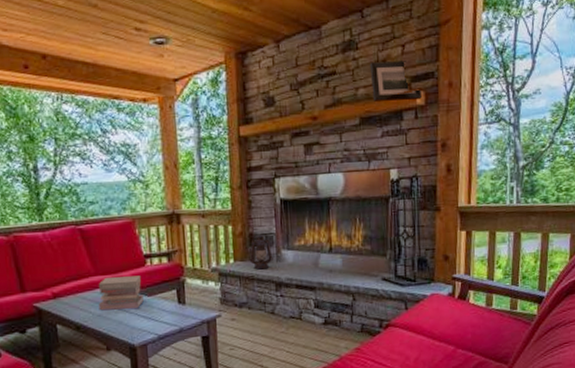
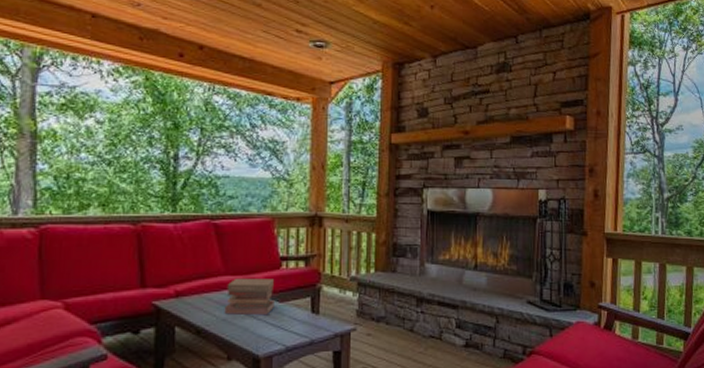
lantern: present [250,234,272,270] -> none [392,244,415,282]
picture frame: present [369,61,422,101] -> none [522,85,571,125]

